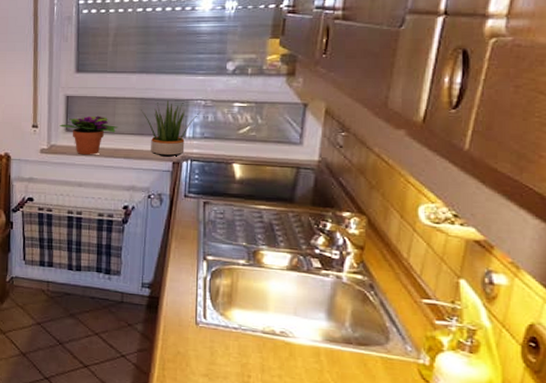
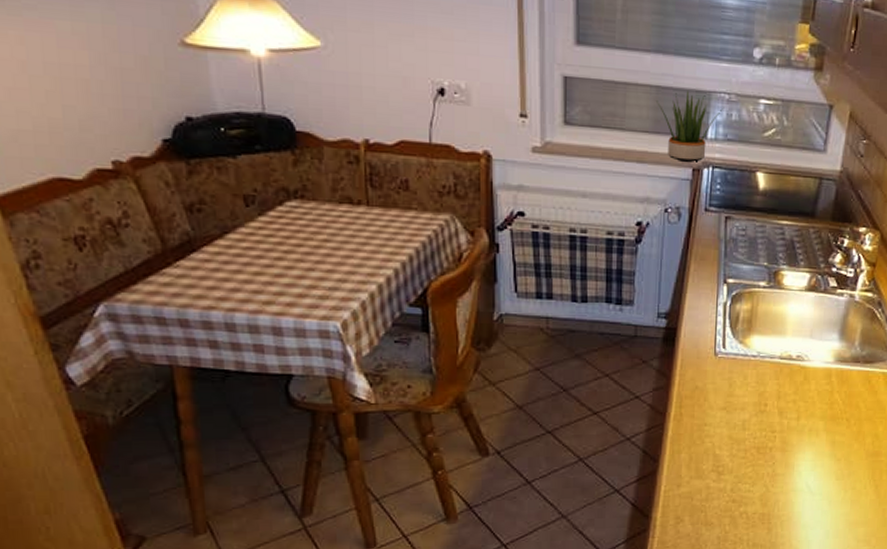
potted flower: present [59,116,118,156] -> none [556,105,630,158]

